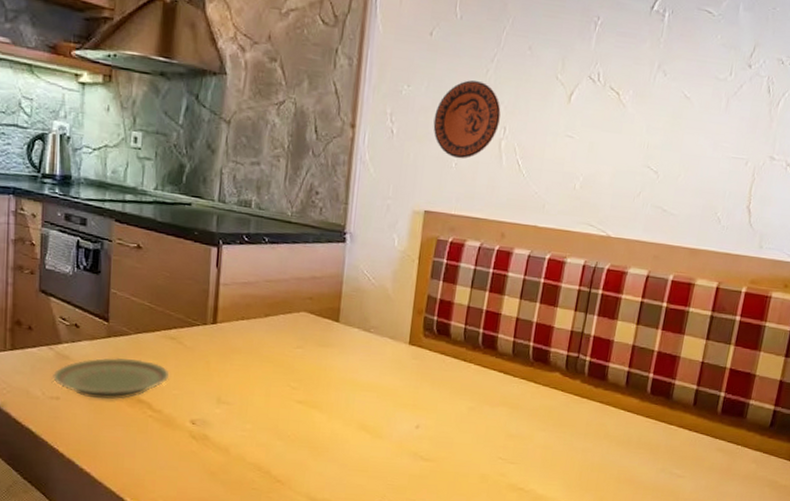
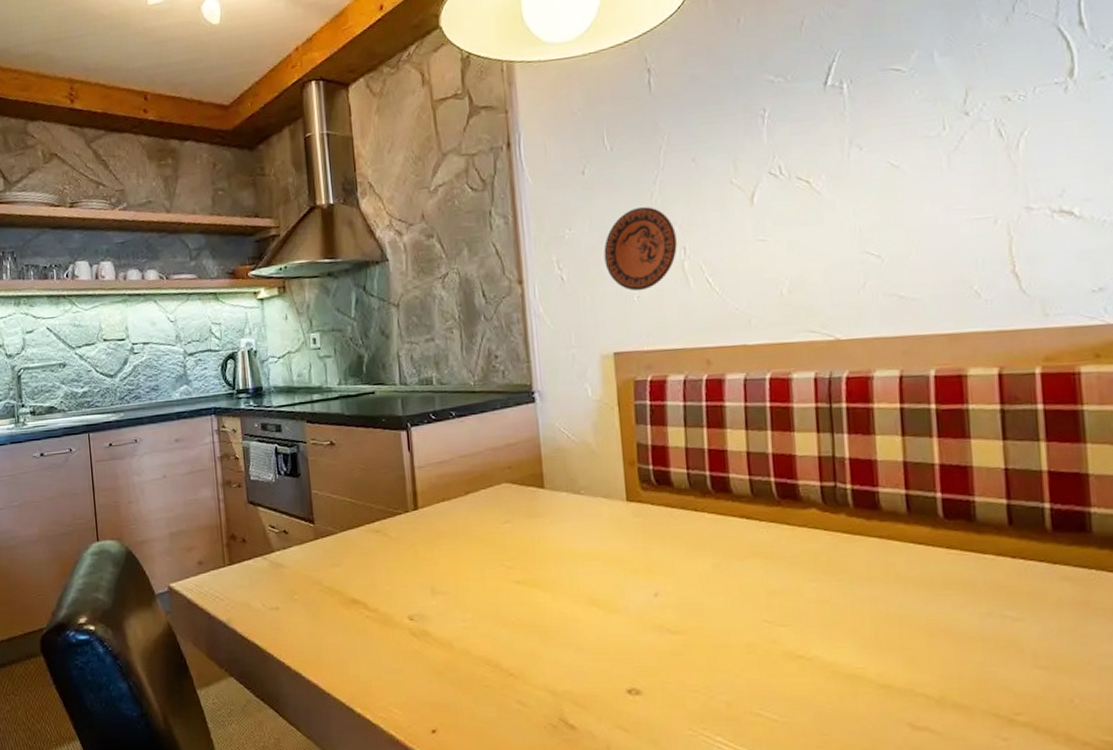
plate: present [53,357,170,400] -> none [270,557,380,605]

